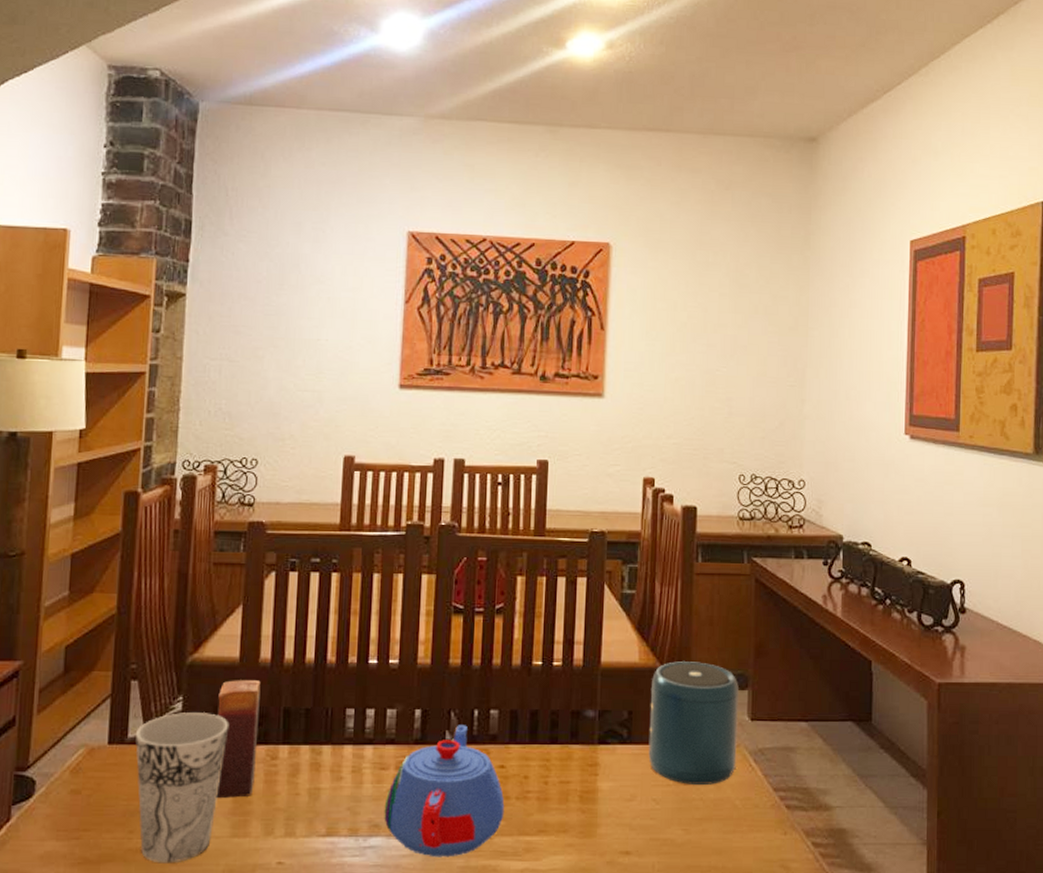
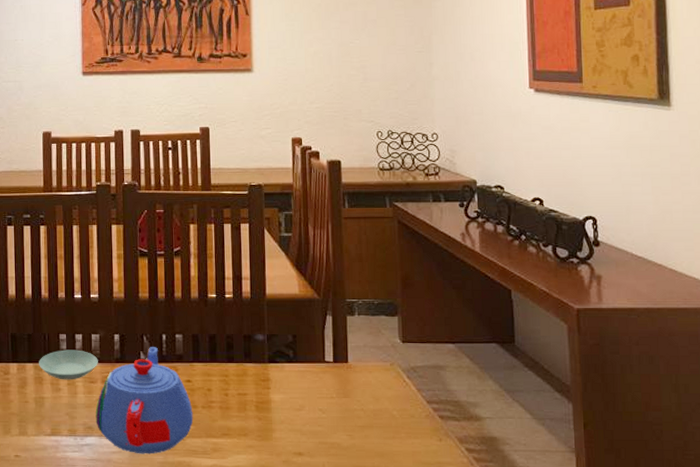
saucer: none [317,728,393,766] -> present [39,350,98,380]
speaker: present [648,661,739,785] -> none [311,293,392,397]

